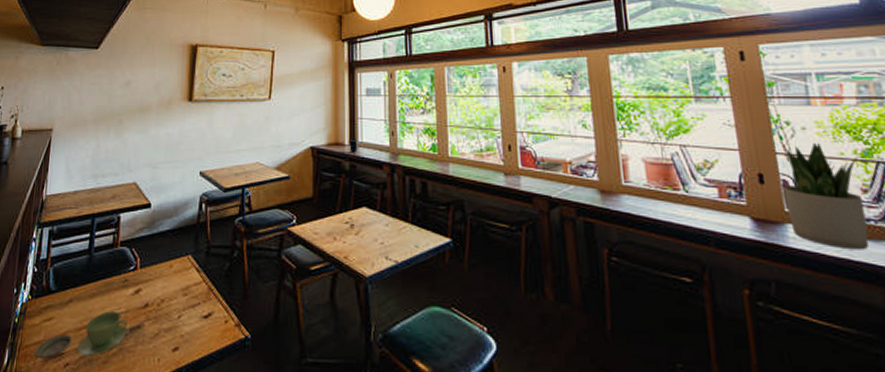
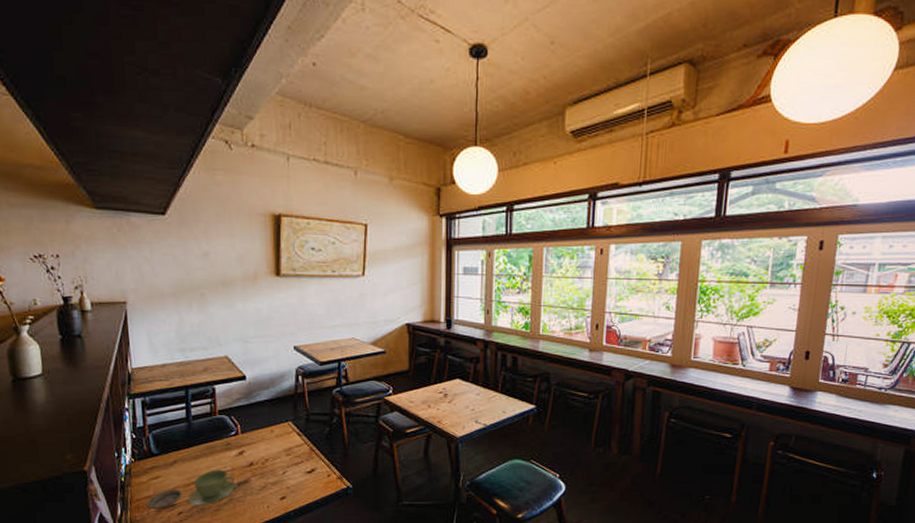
planter: present [783,142,870,250] -> none [820,325,890,411]

